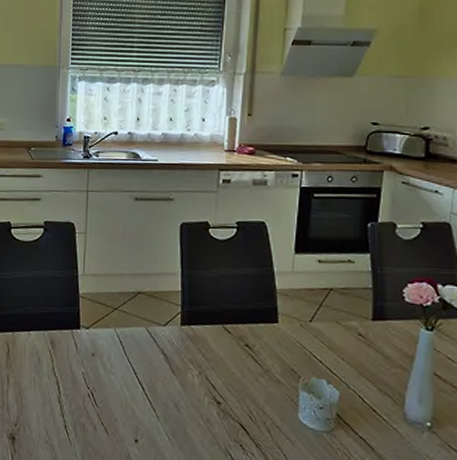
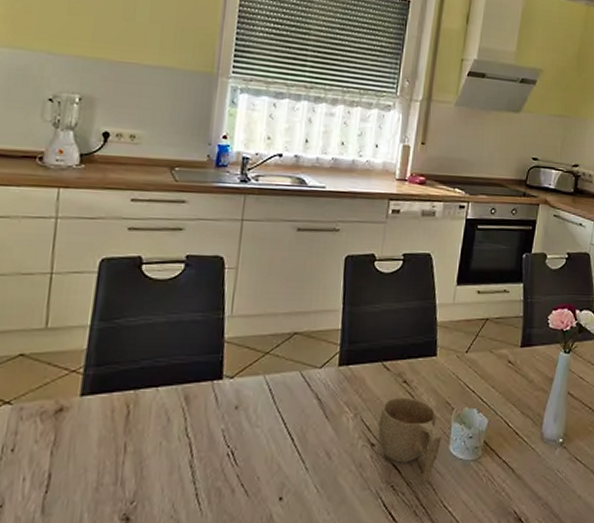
cup: none [224,359,290,447] -> present [378,397,443,483]

